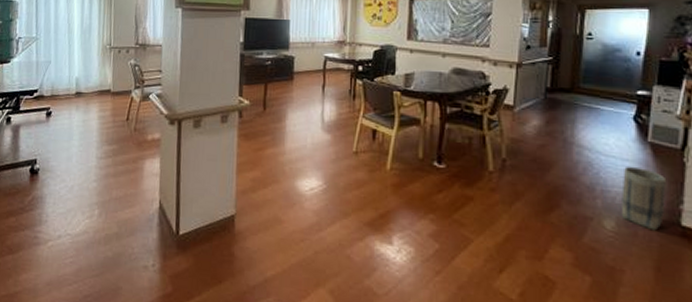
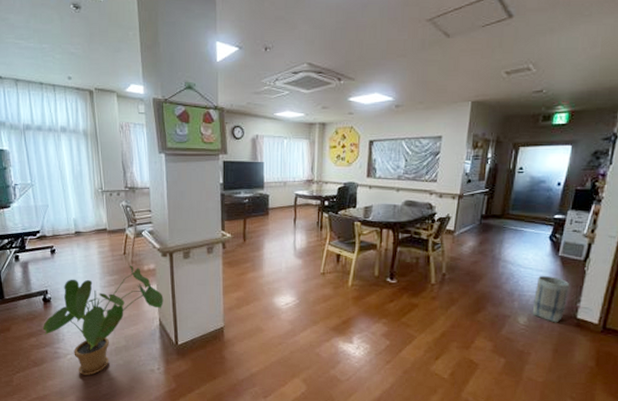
house plant: none [24,133,167,269] -> present [42,265,164,375]

